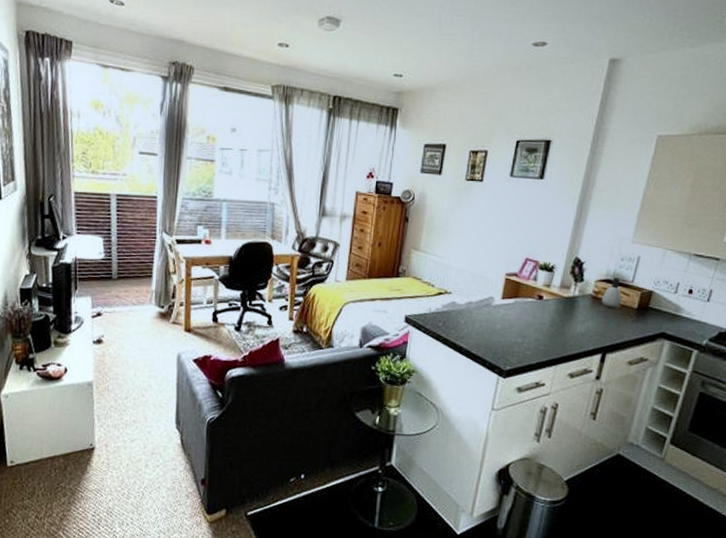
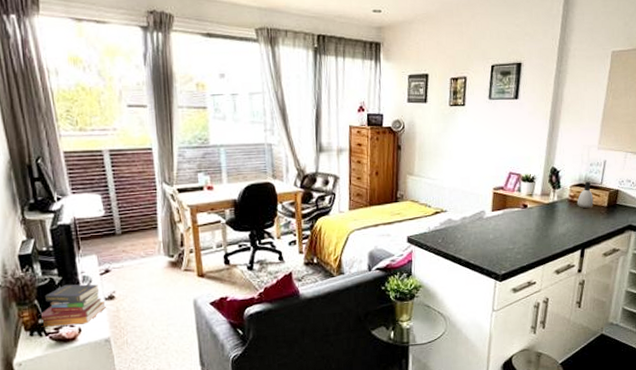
books: none [30,322,93,365] -> present [39,284,106,327]

